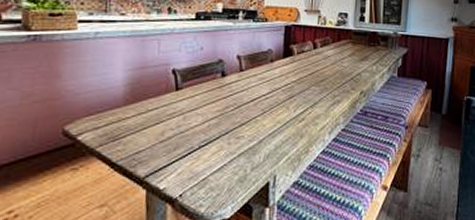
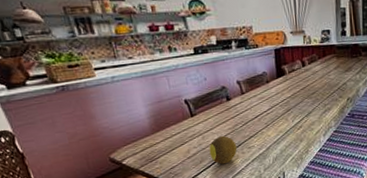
fruit: none [188,118,223,156] -> present [209,135,238,165]

